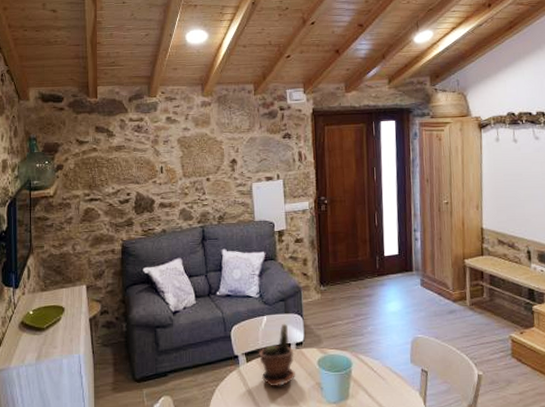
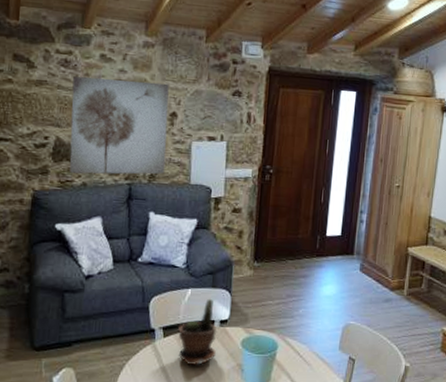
wall art: none [146,135,232,223] -> present [69,76,169,174]

